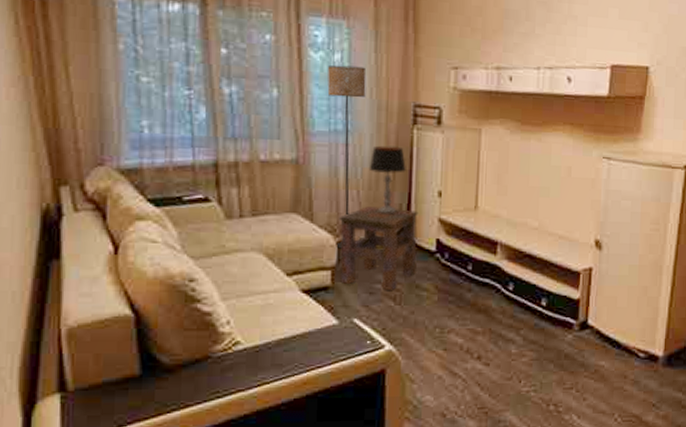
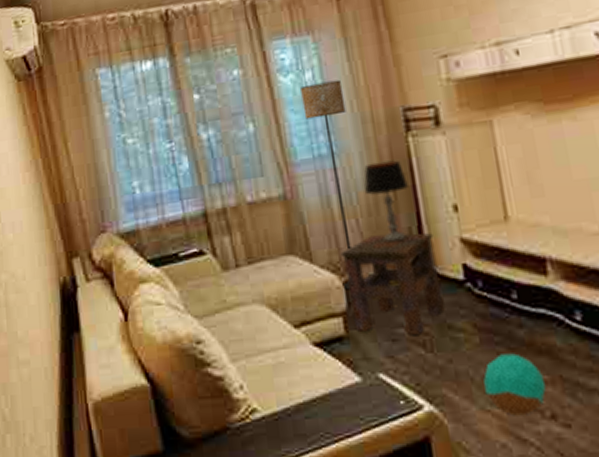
ball: none [434,310,479,356] -> present [483,353,547,416]

